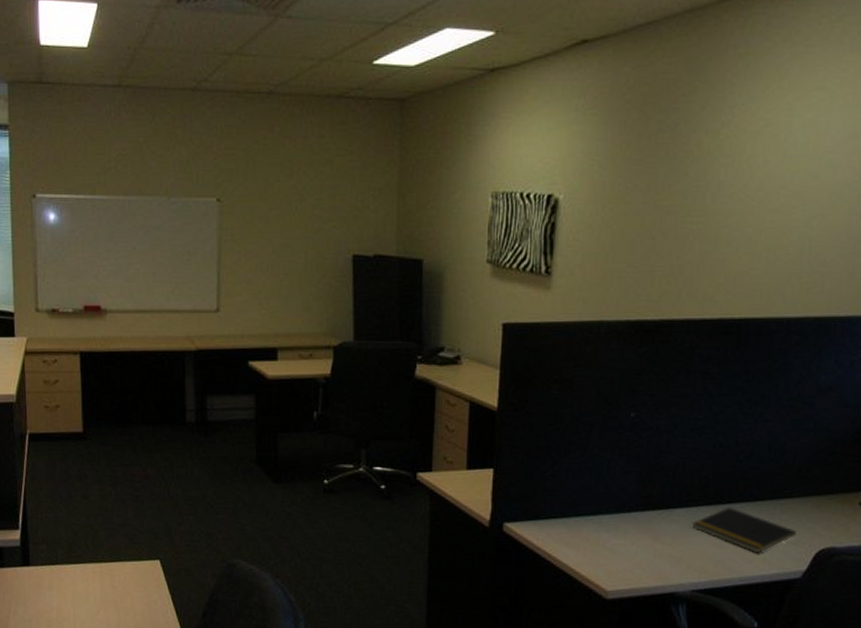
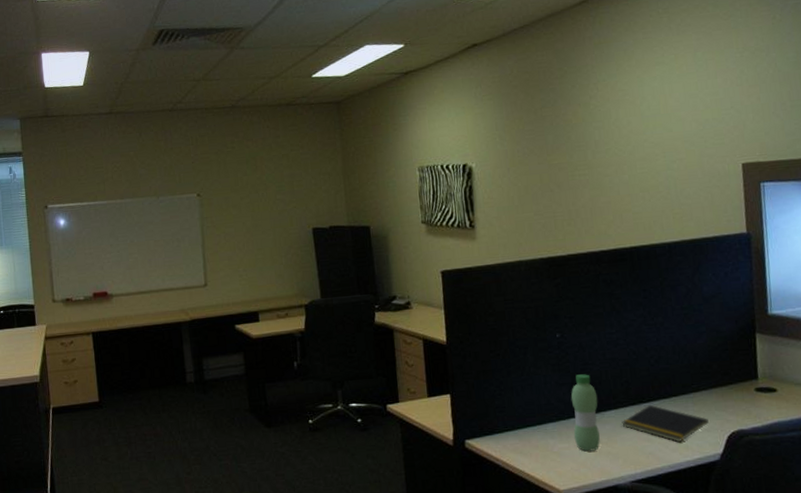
water bottle: none [632,463,669,552] -> present [571,374,600,452]

